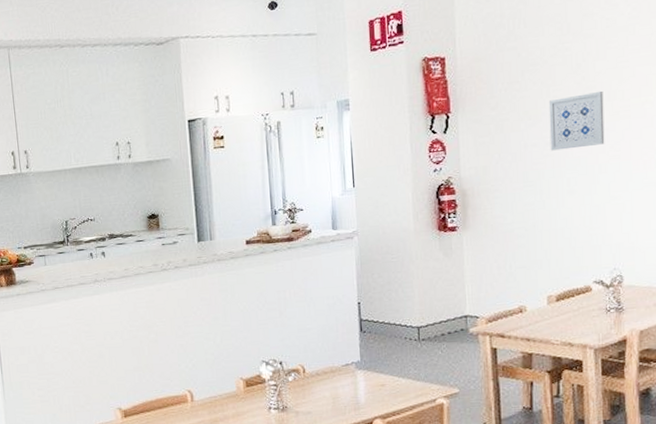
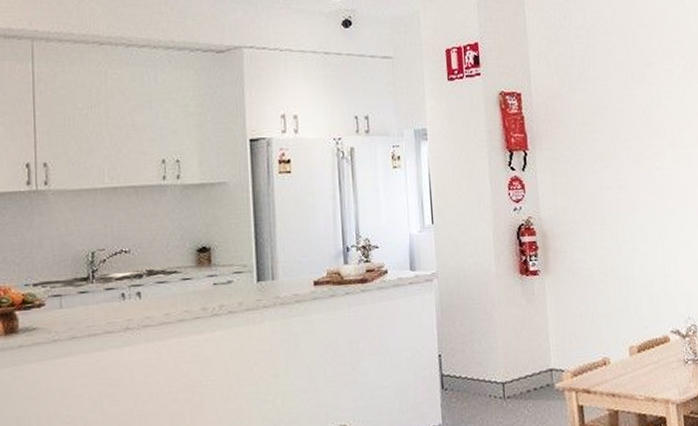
wall art: present [548,90,605,151] -> none [619,137,672,195]

